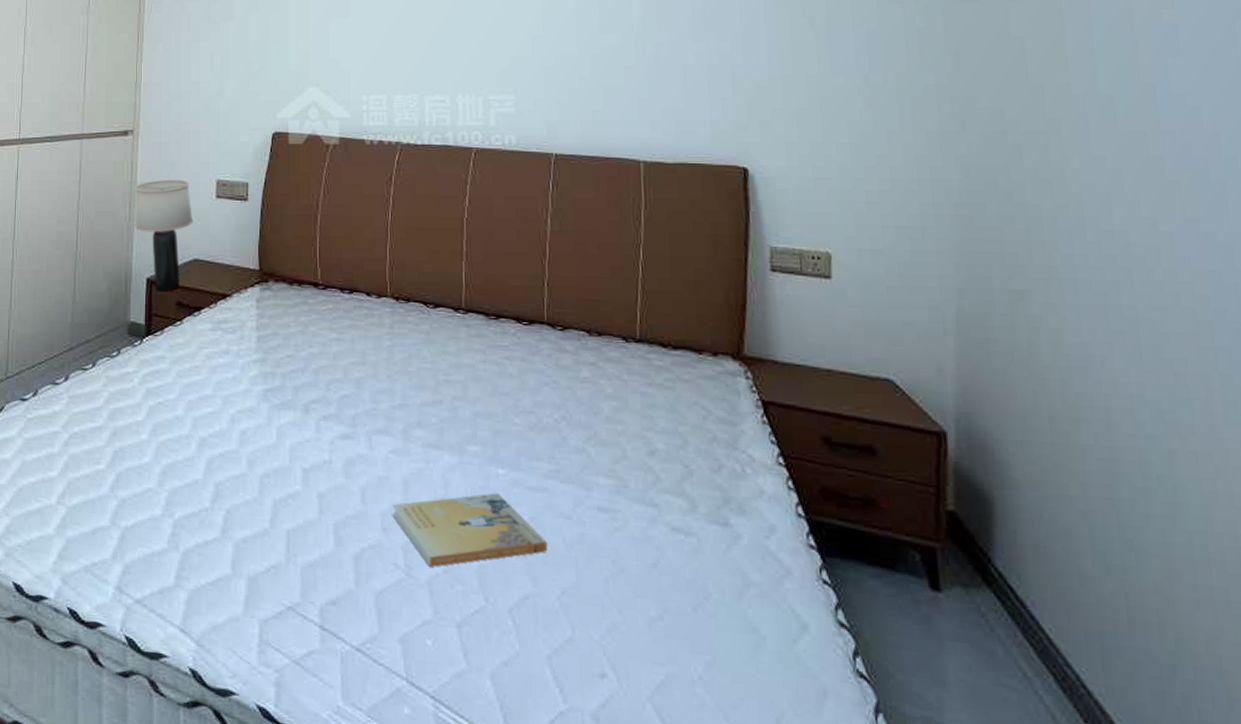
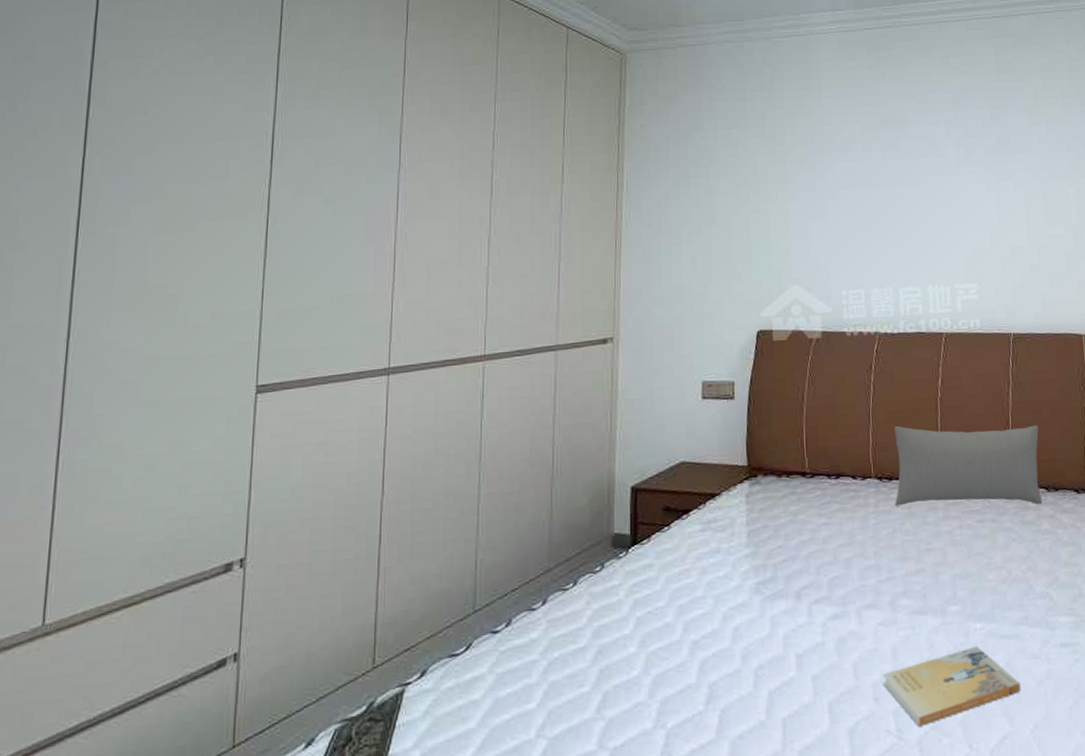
table lamp: present [134,179,193,292] -> none [616,383,679,499]
pillow: none [412,245,581,349] -> present [894,425,1042,506]

